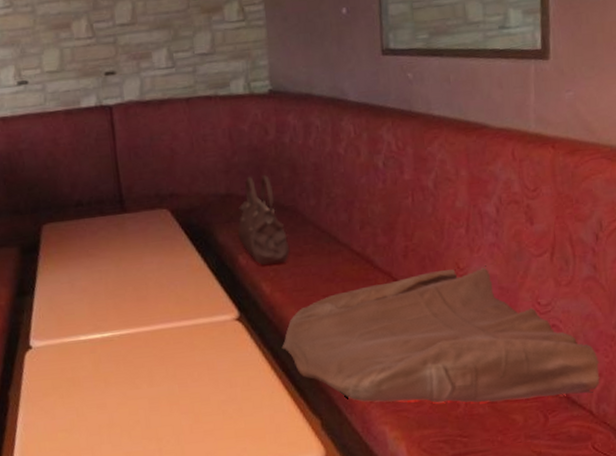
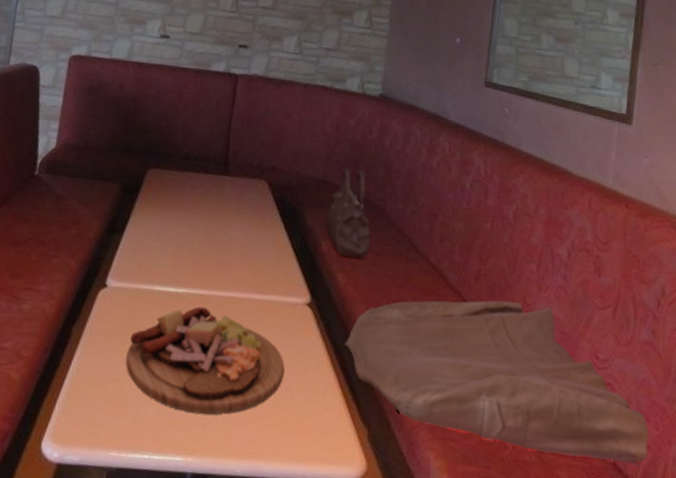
food platter: none [68,345,228,443] -> present [126,306,285,415]

